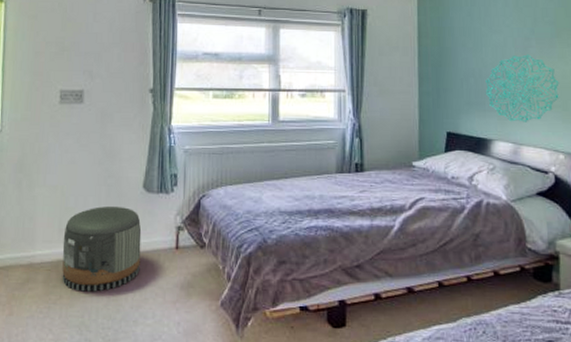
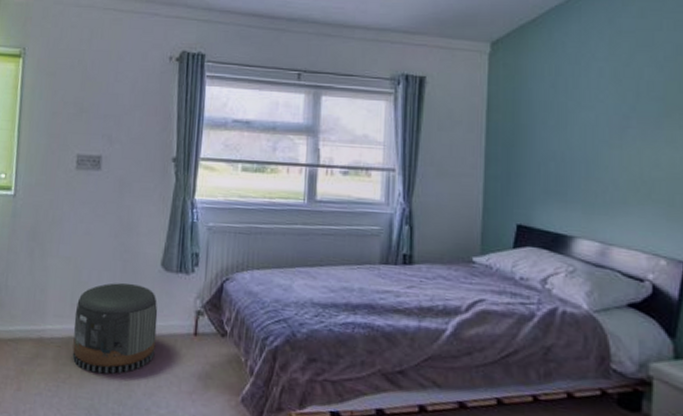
wall decoration: present [485,54,559,122] -> none [568,136,665,219]

